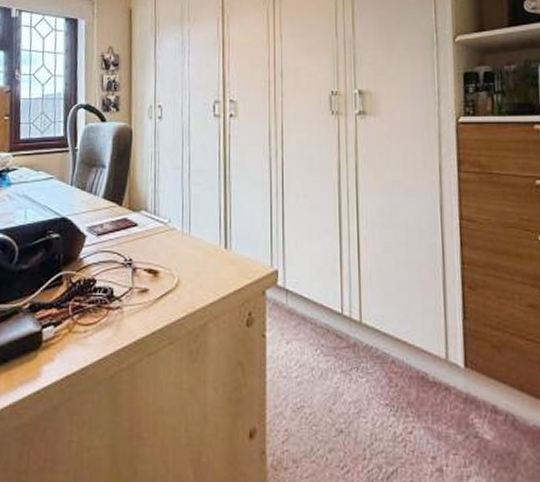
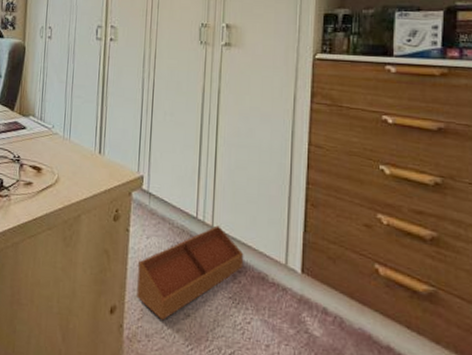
storage bin: none [278,321,399,440] -> present [137,225,244,320]

